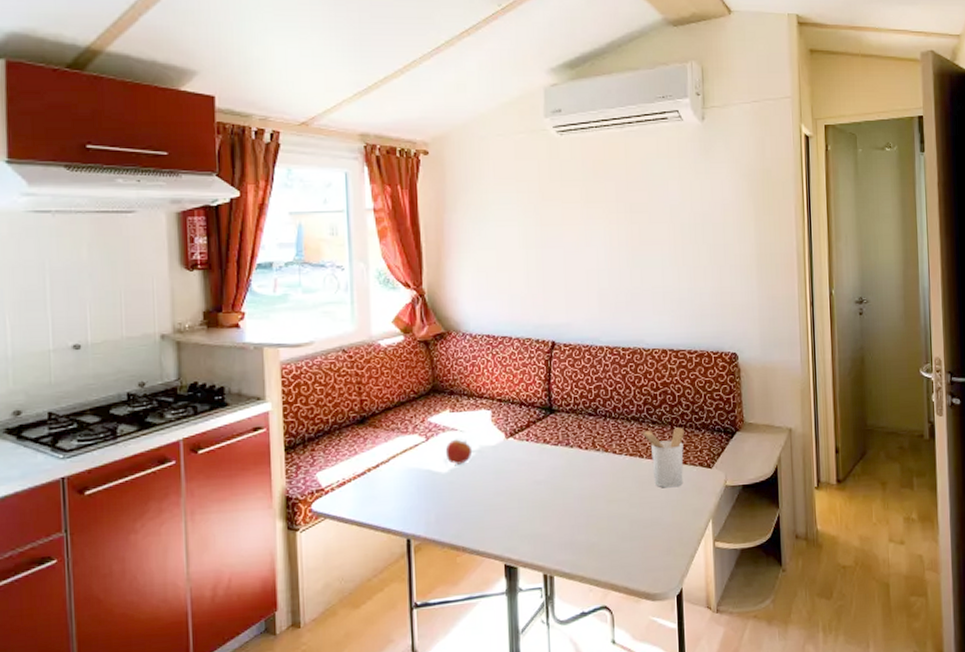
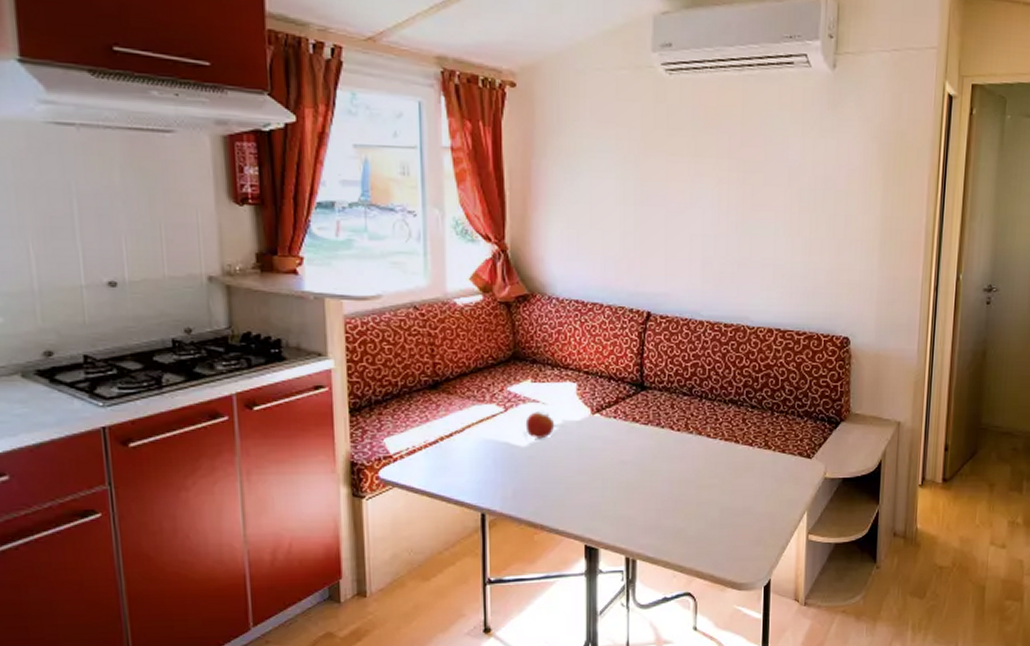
utensil holder: present [640,427,684,488] -> none [738,414,785,476]

